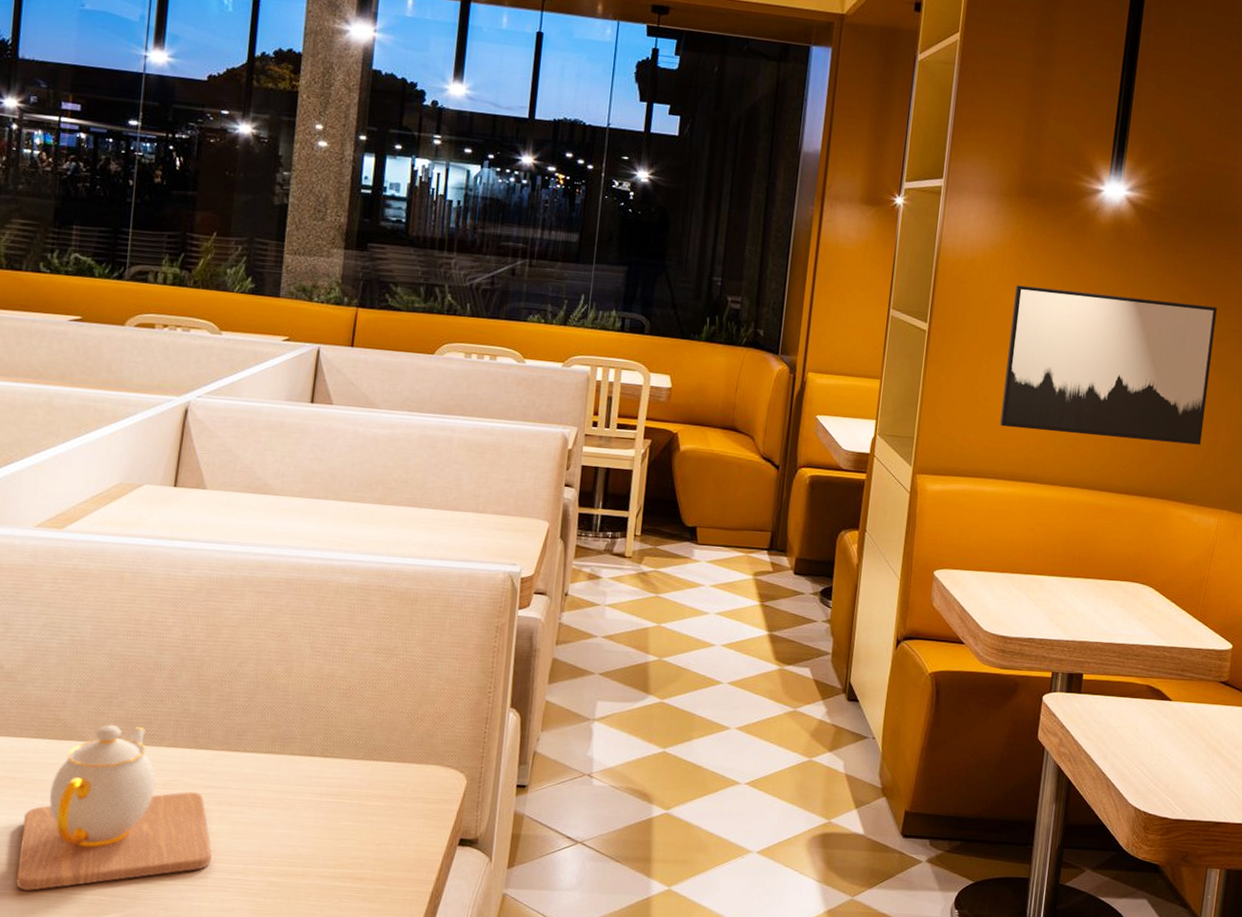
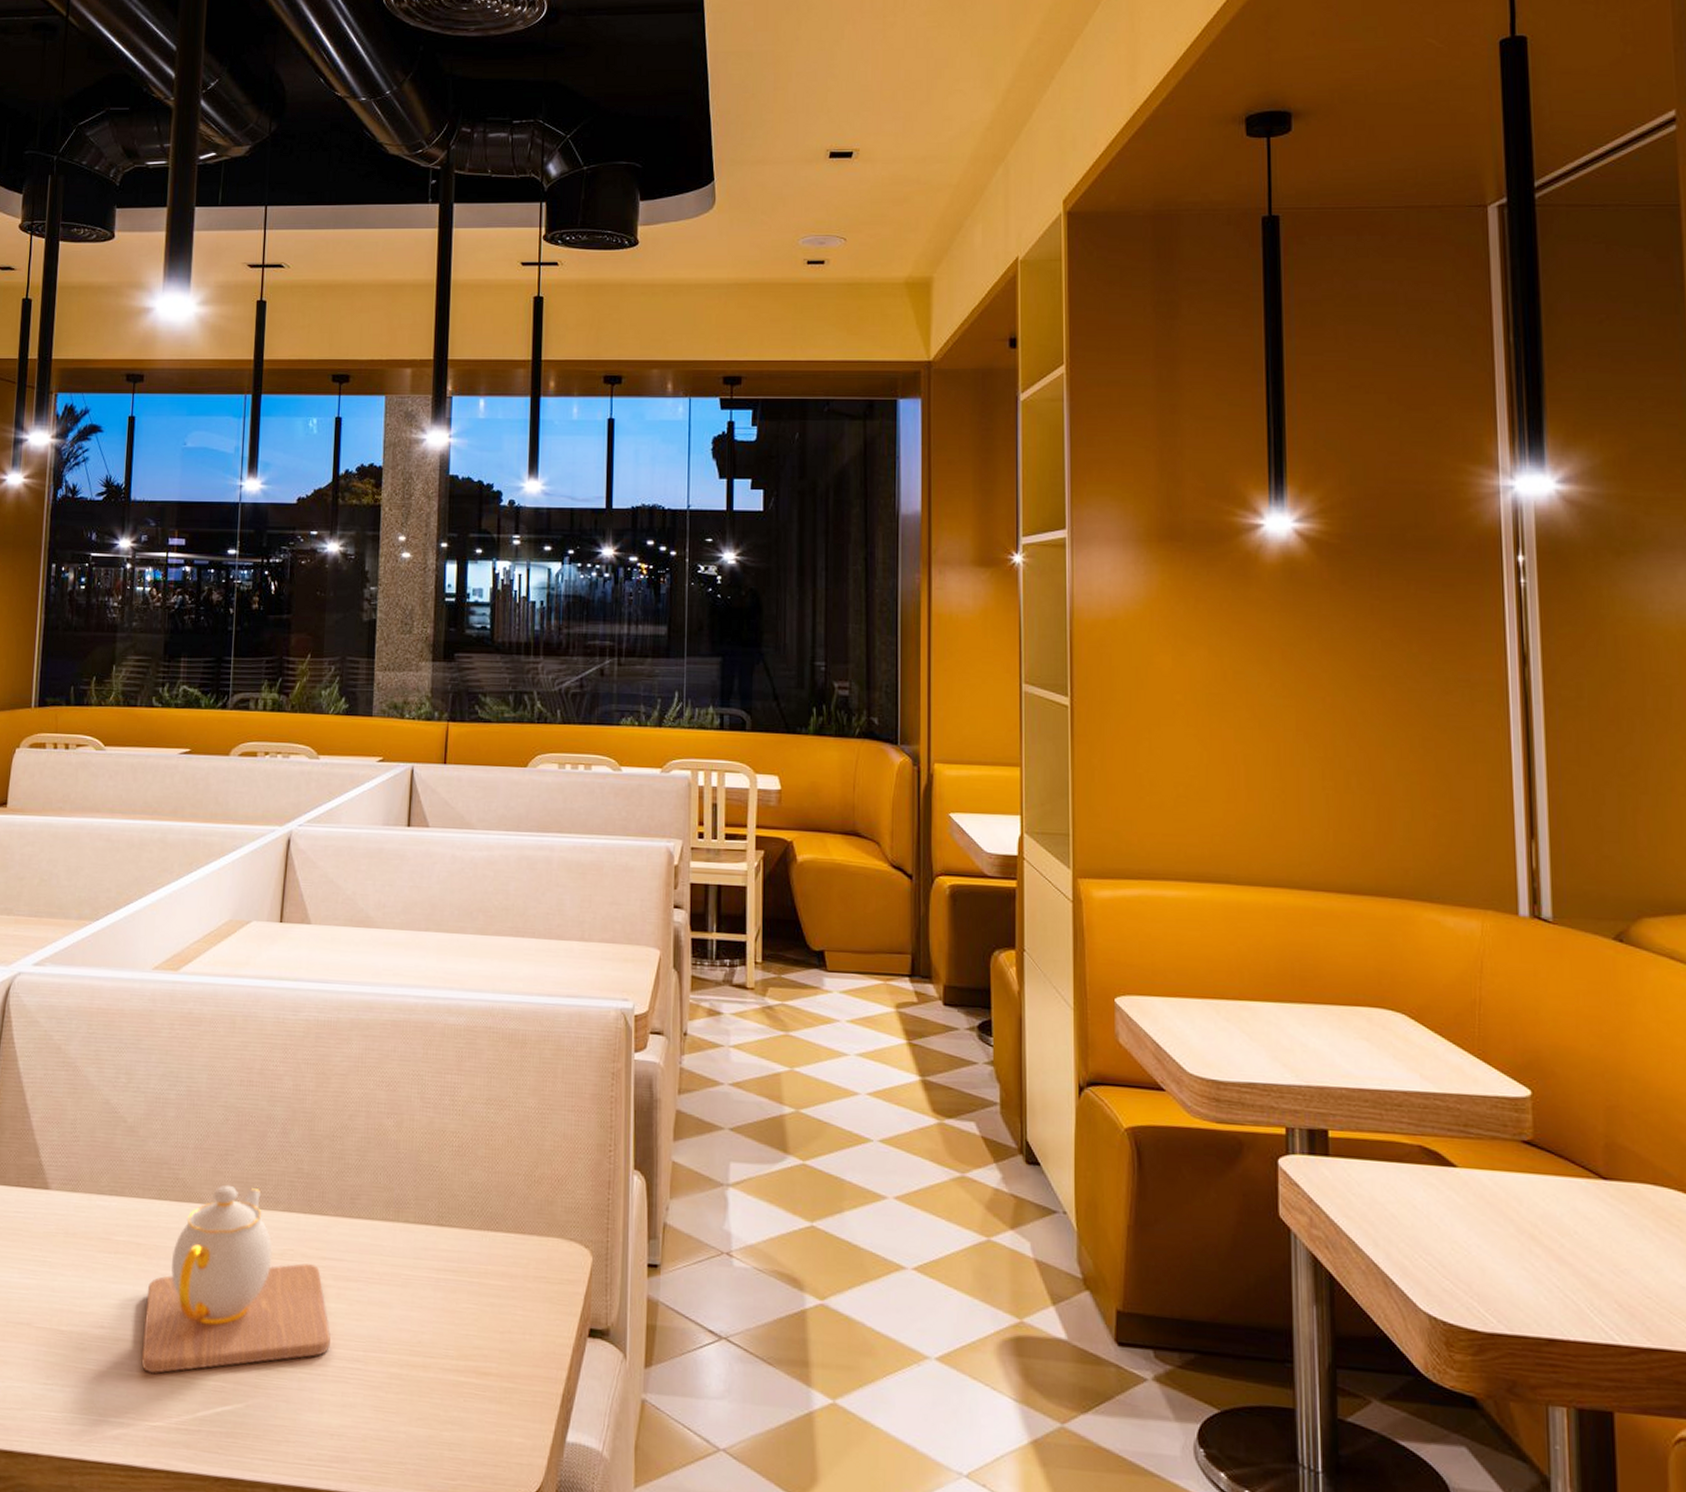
wall art: present [1000,285,1217,445] -> none [1170,644,1442,827]

